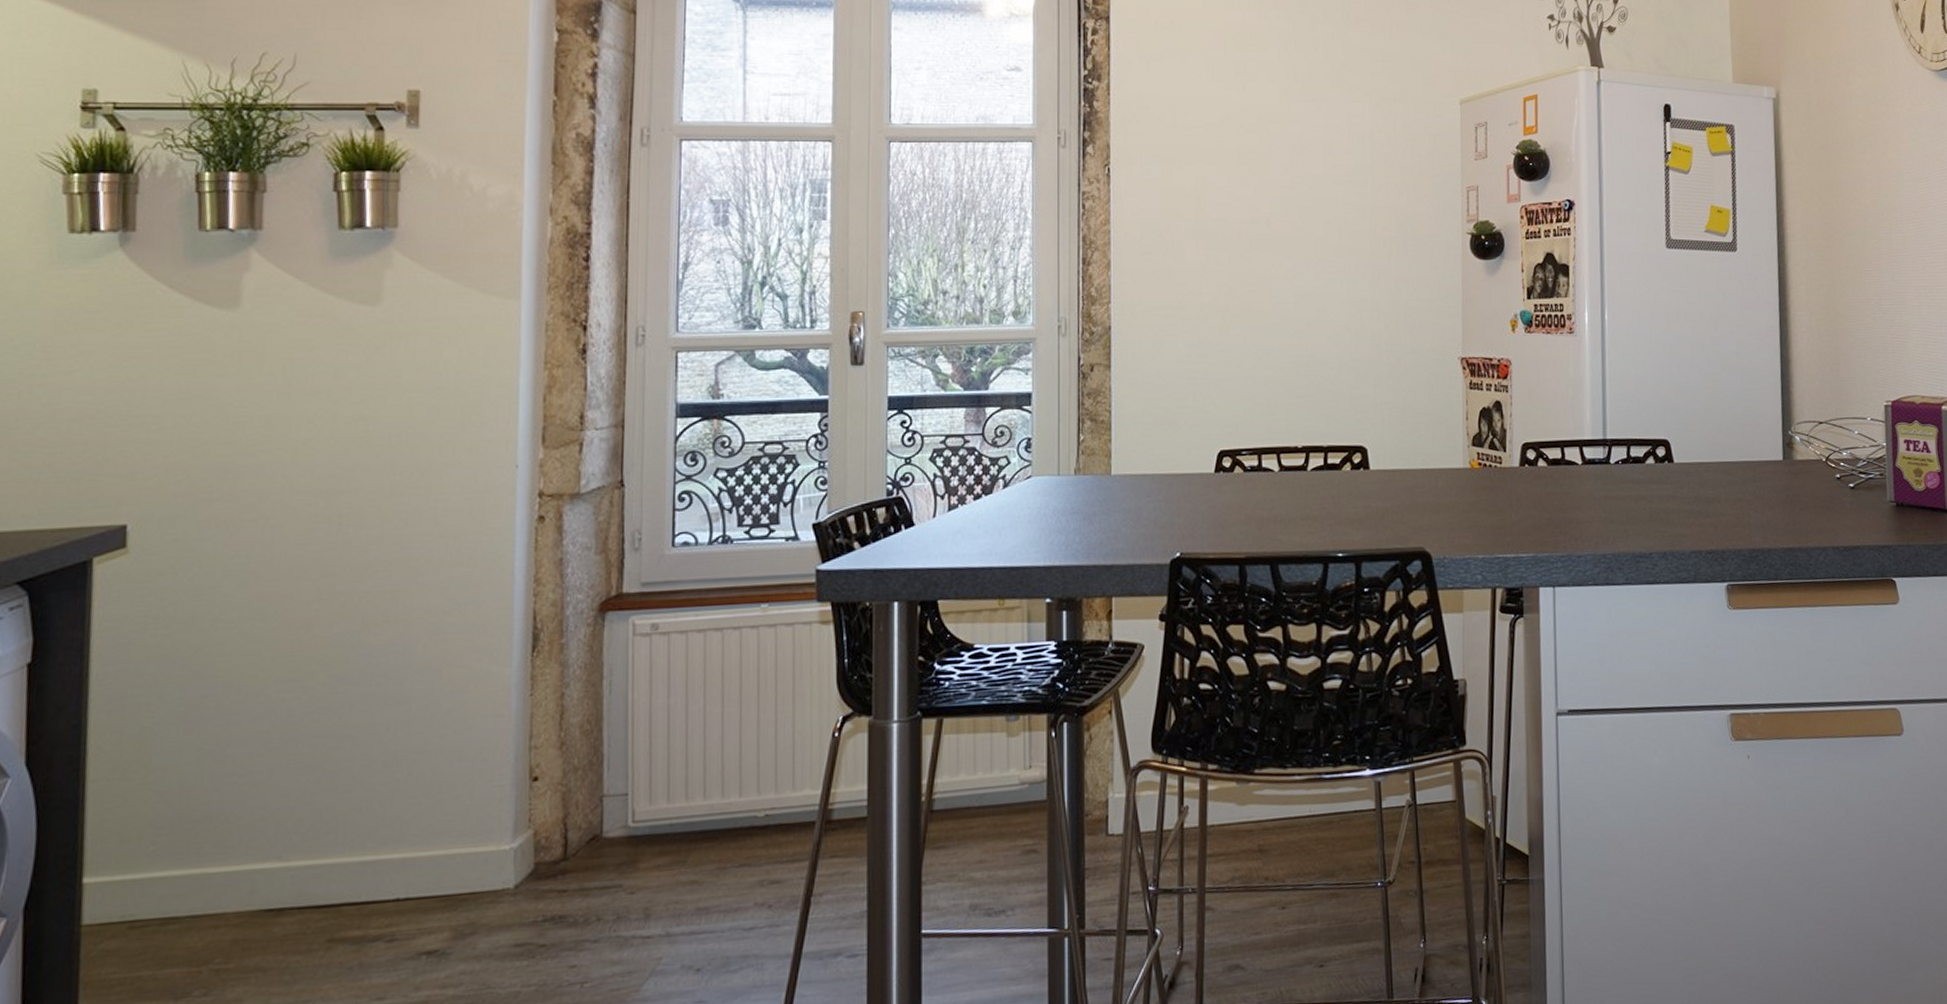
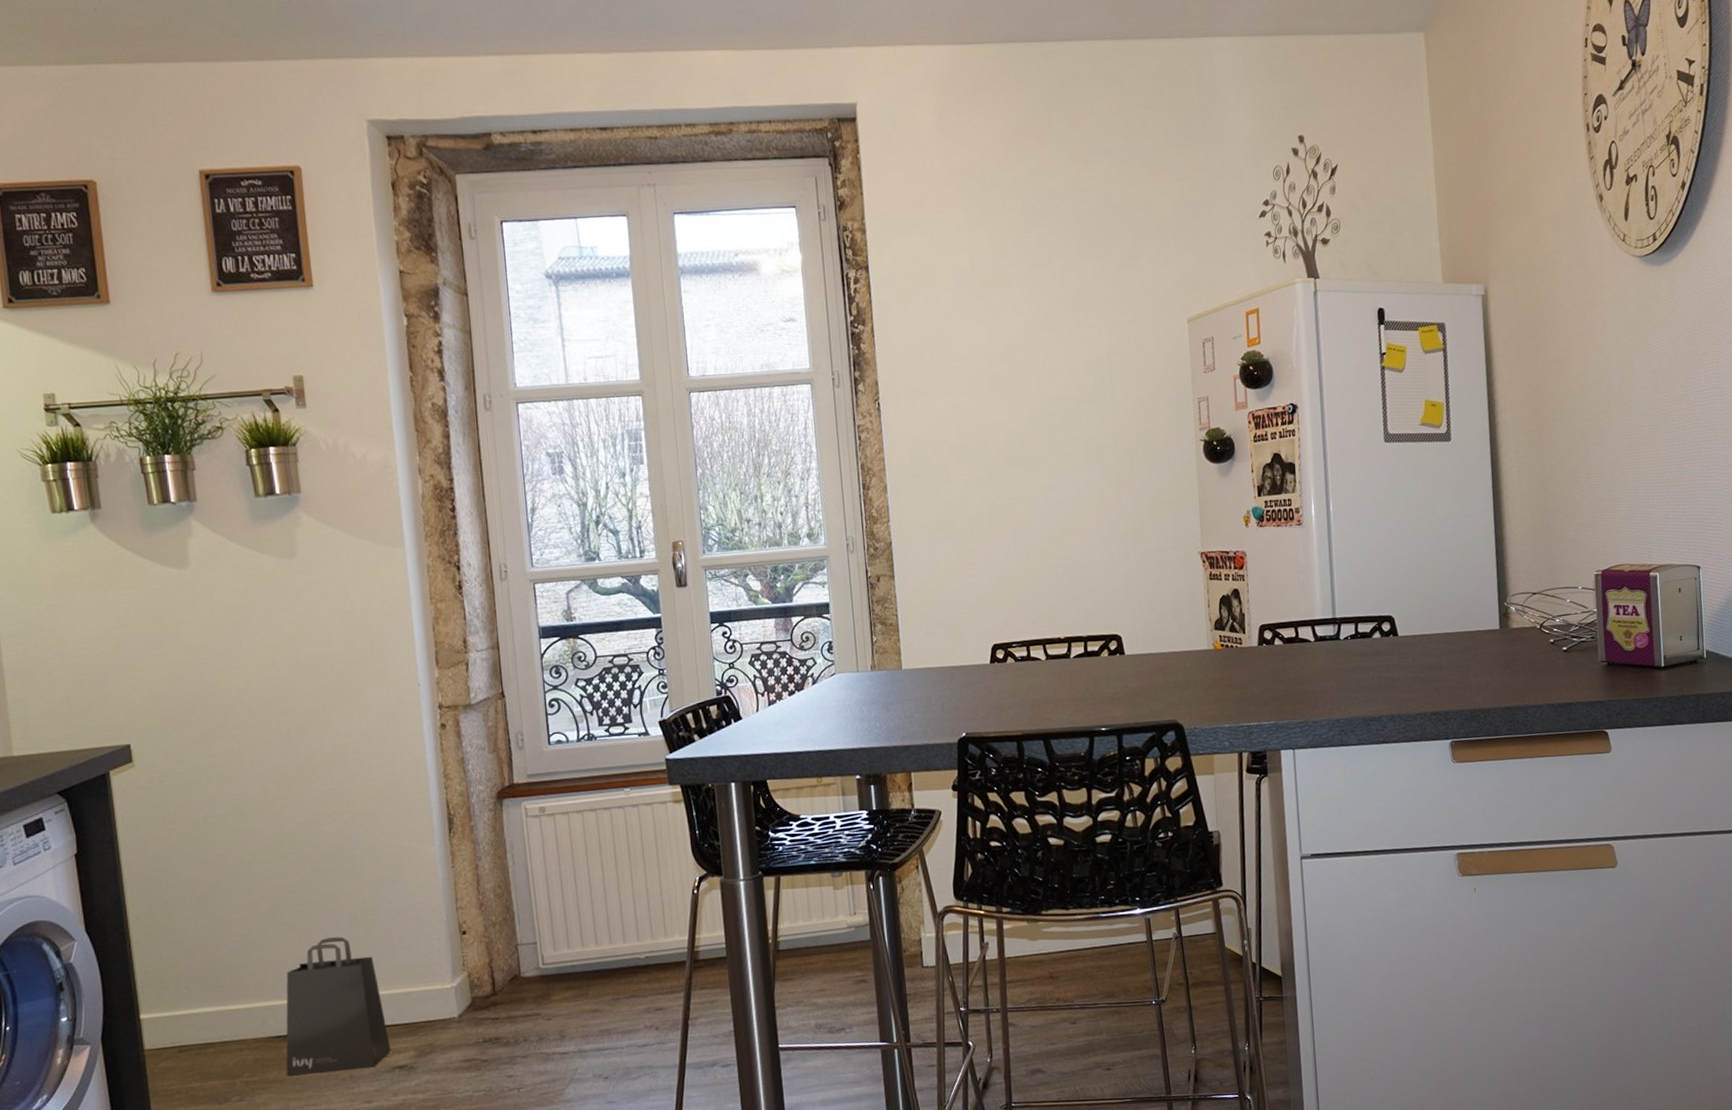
shopping bag: none [273,780,419,964] -> present [286,936,391,1076]

